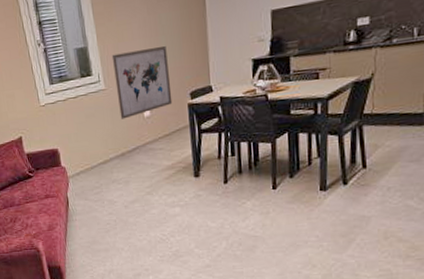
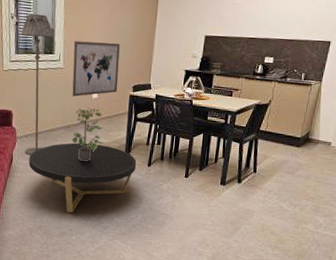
floor lamp: none [51,32,98,195] -> present [21,13,54,156]
coffee table: none [85,168,211,251] -> present [29,143,137,213]
potted plant: none [129,128,168,192] -> present [72,108,105,162]

